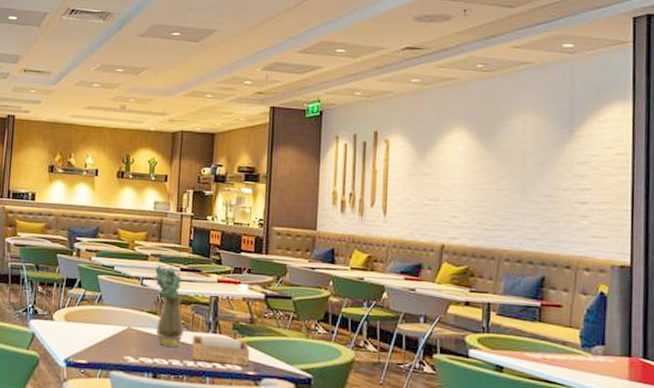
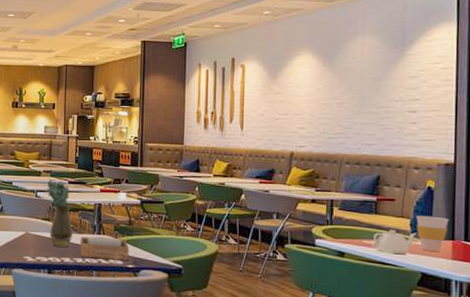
teapot: none [534,342,589,373] -> present [371,230,418,255]
cup: none [586,325,625,371] -> present [416,215,449,253]

